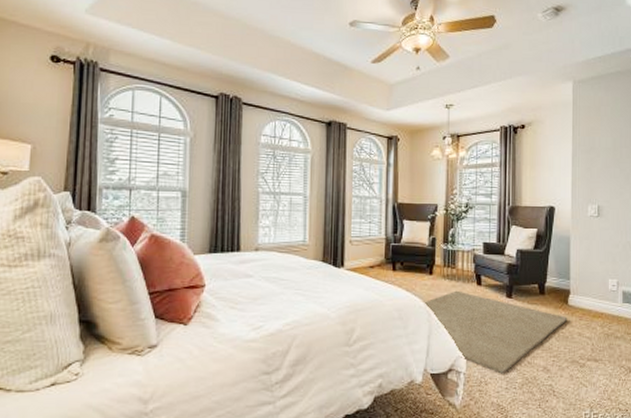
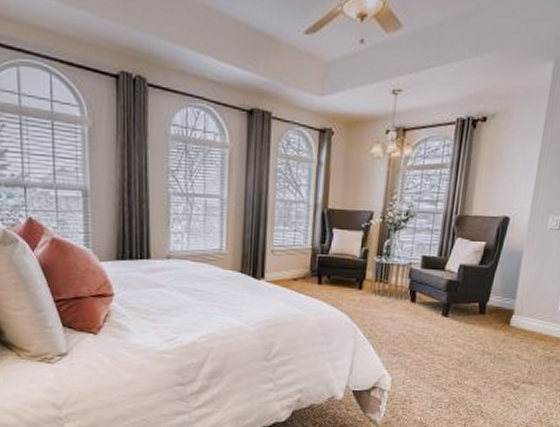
rug: present [425,290,568,374] -> none [352,307,507,393]

